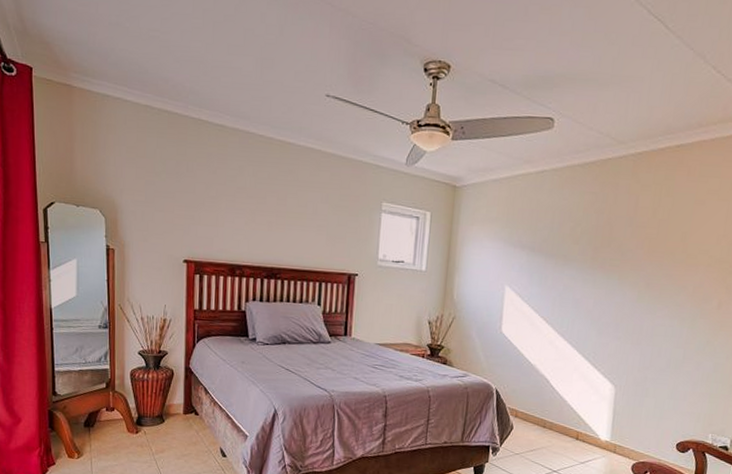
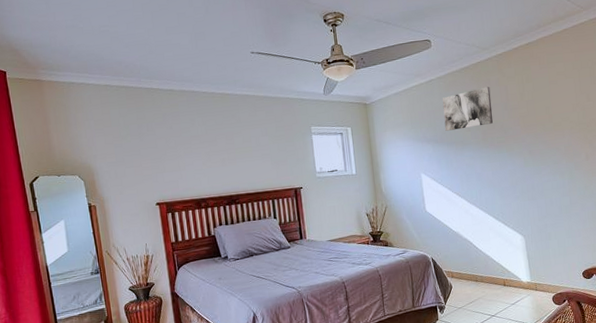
wall art: none [547,192,617,241] -> present [442,86,493,131]

